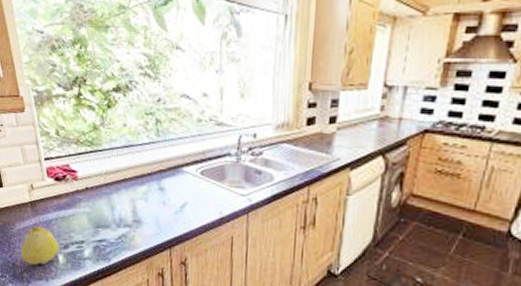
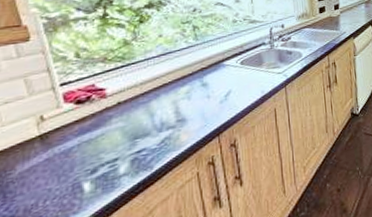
fruit: present [20,225,60,266] -> none [24,159,85,209]

